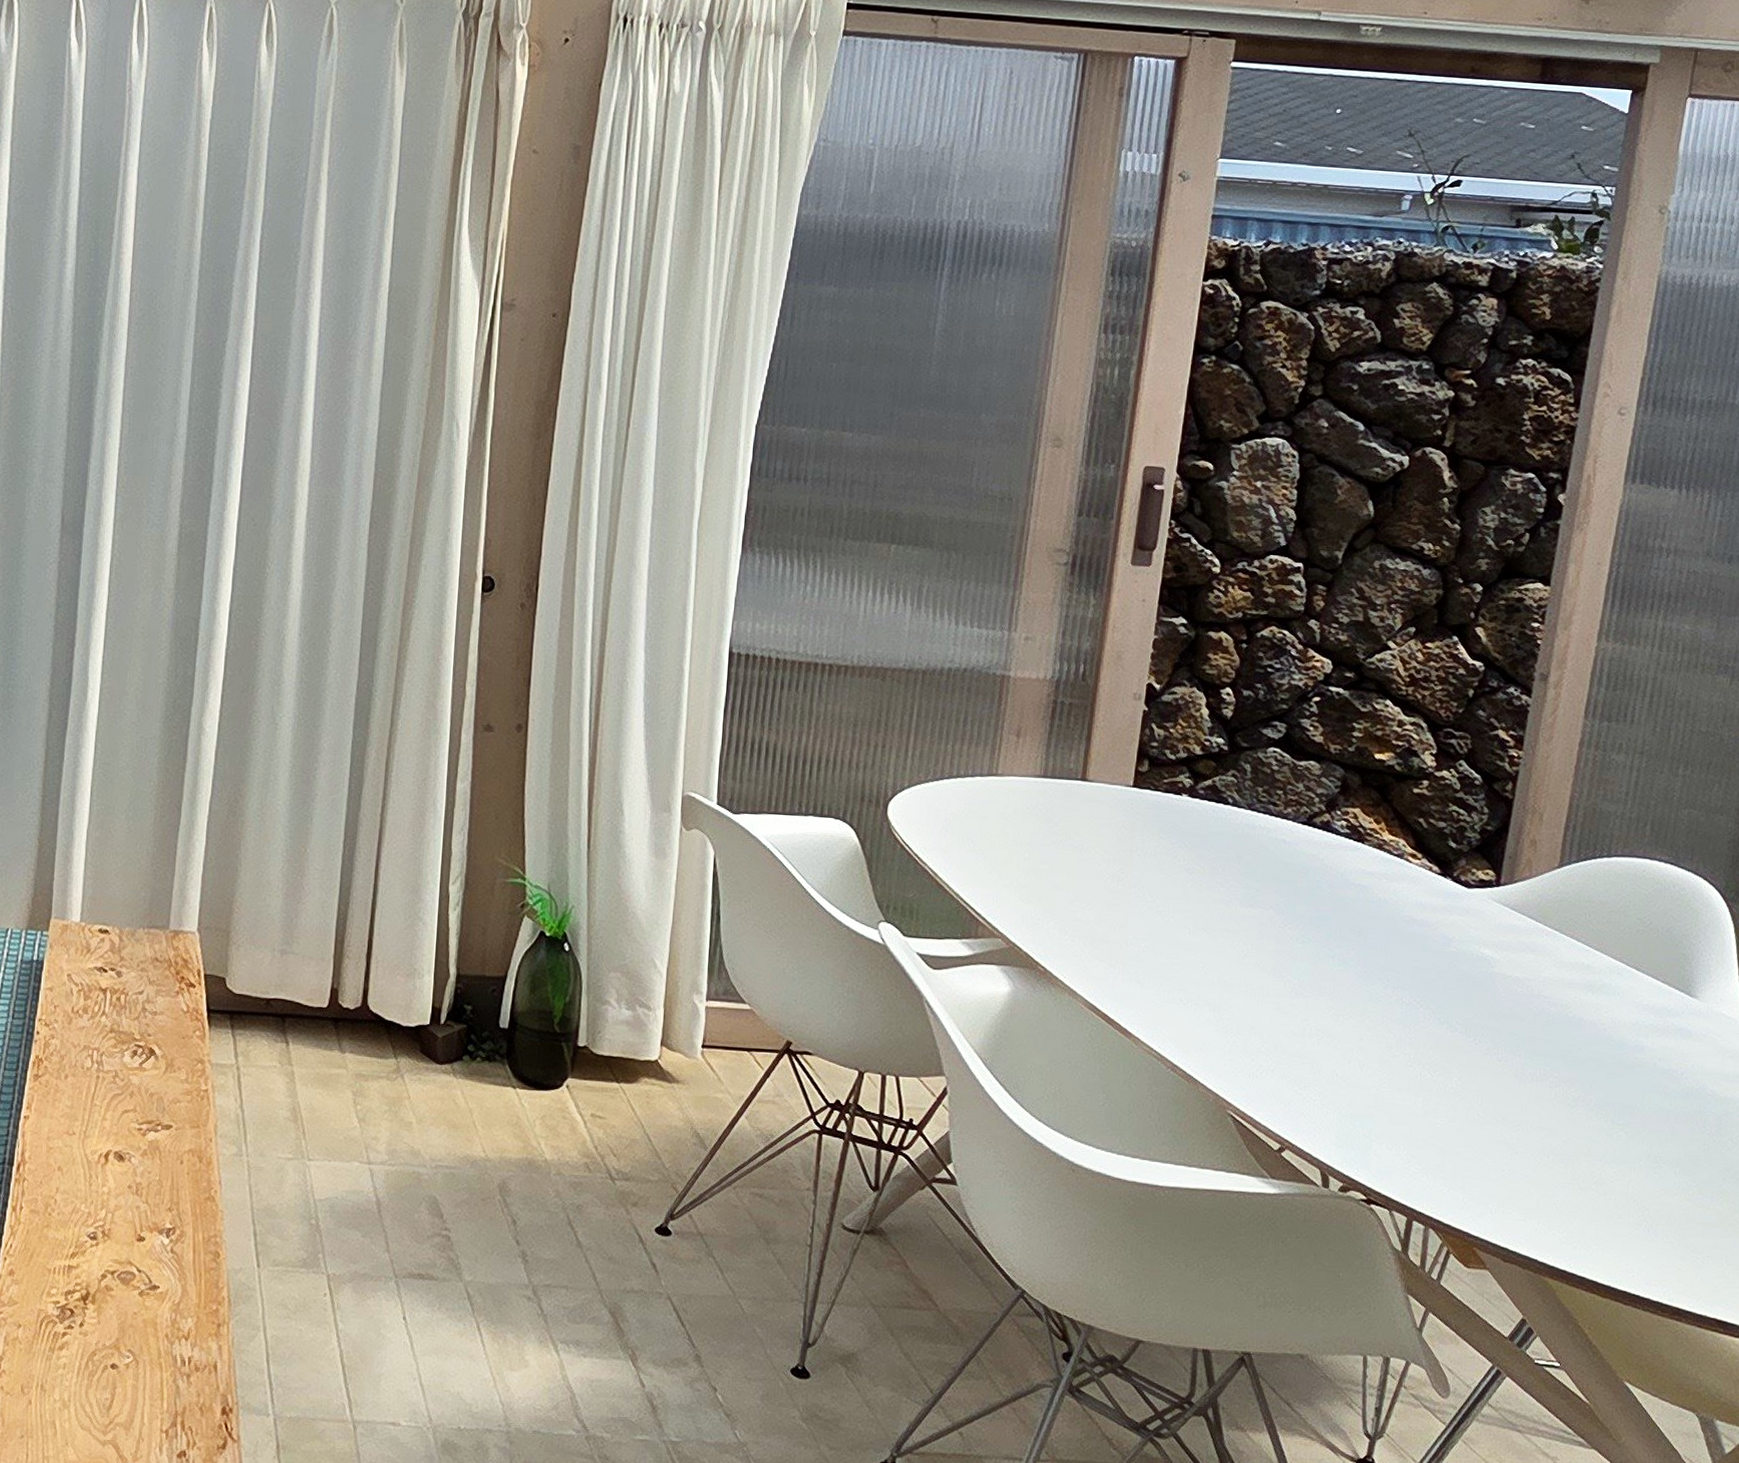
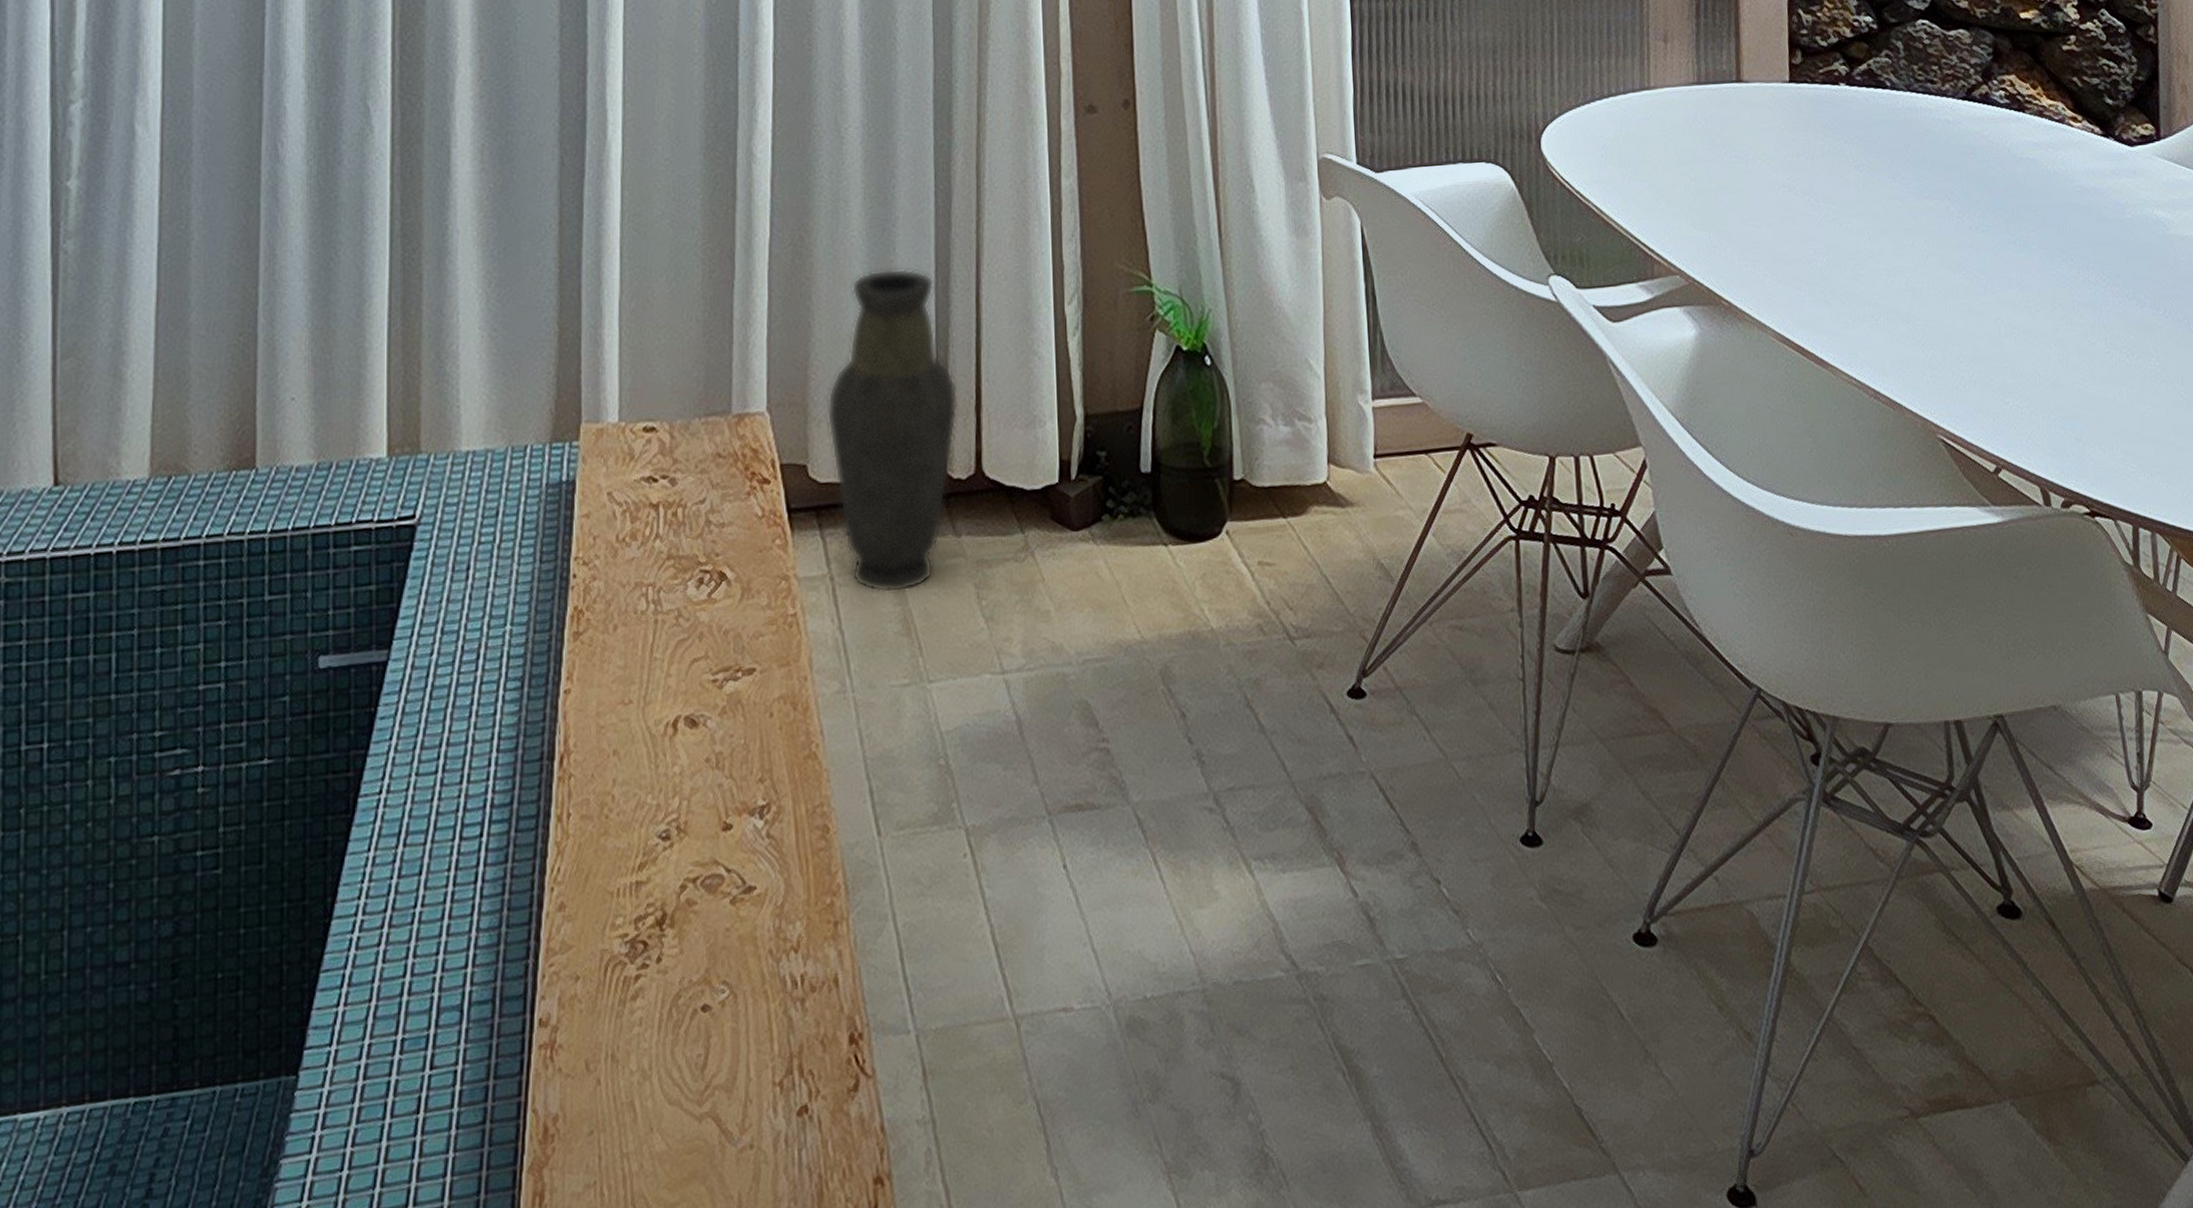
vase: none [244,834,353,1088] -> present [826,268,958,594]

